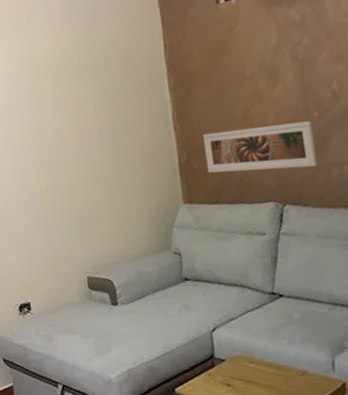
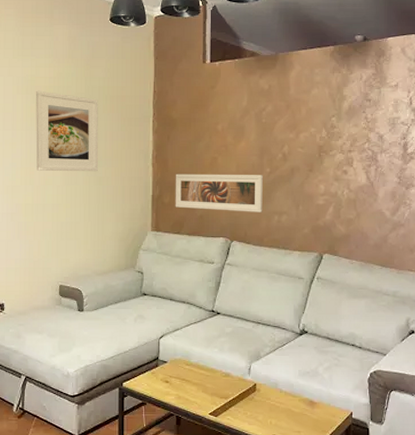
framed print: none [37,64,114,152] -> present [36,90,98,172]

